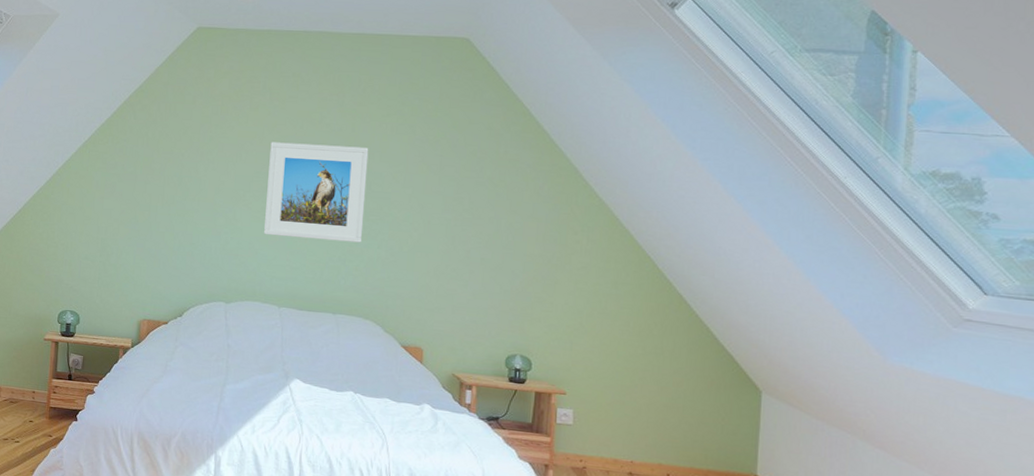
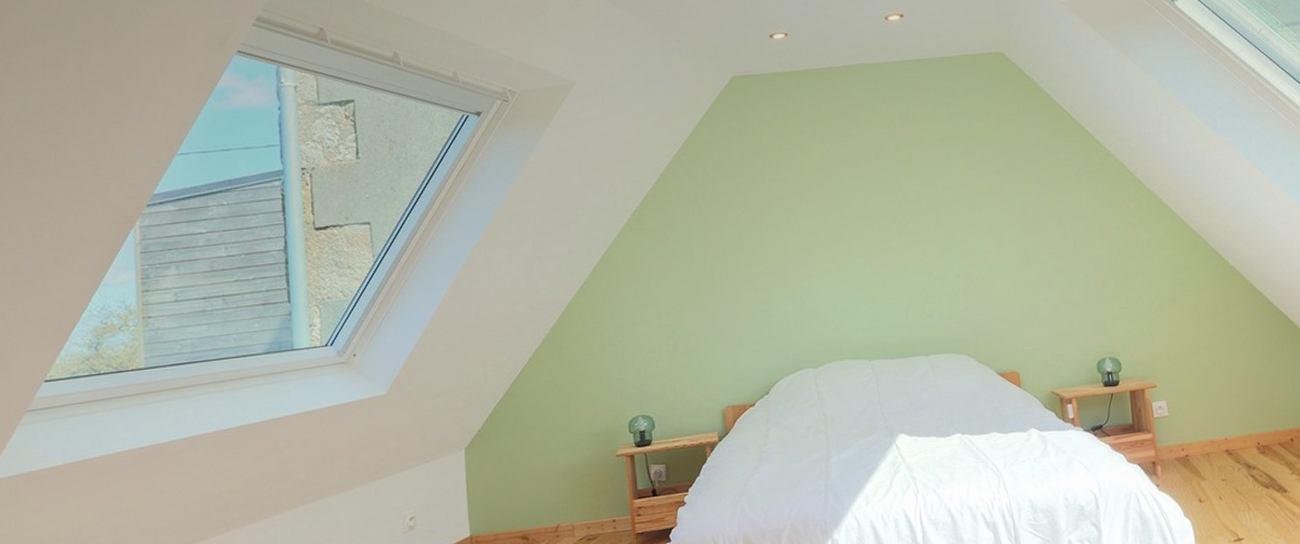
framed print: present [264,142,369,243] -> none [830,176,940,287]

